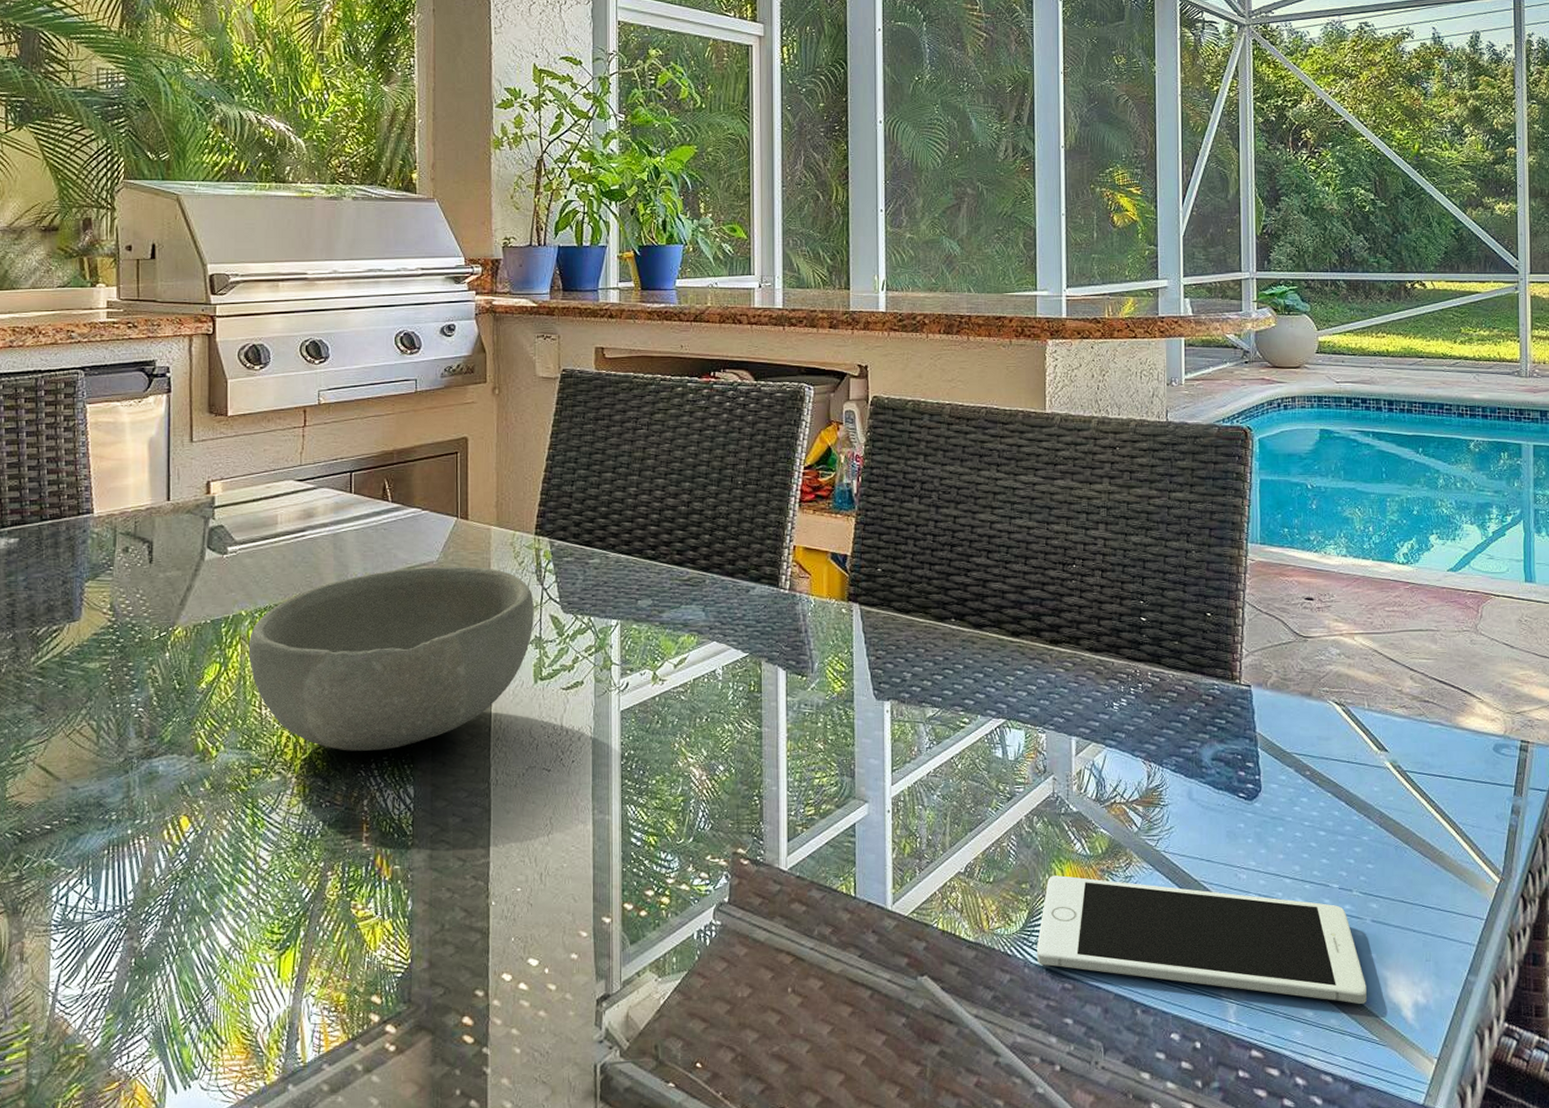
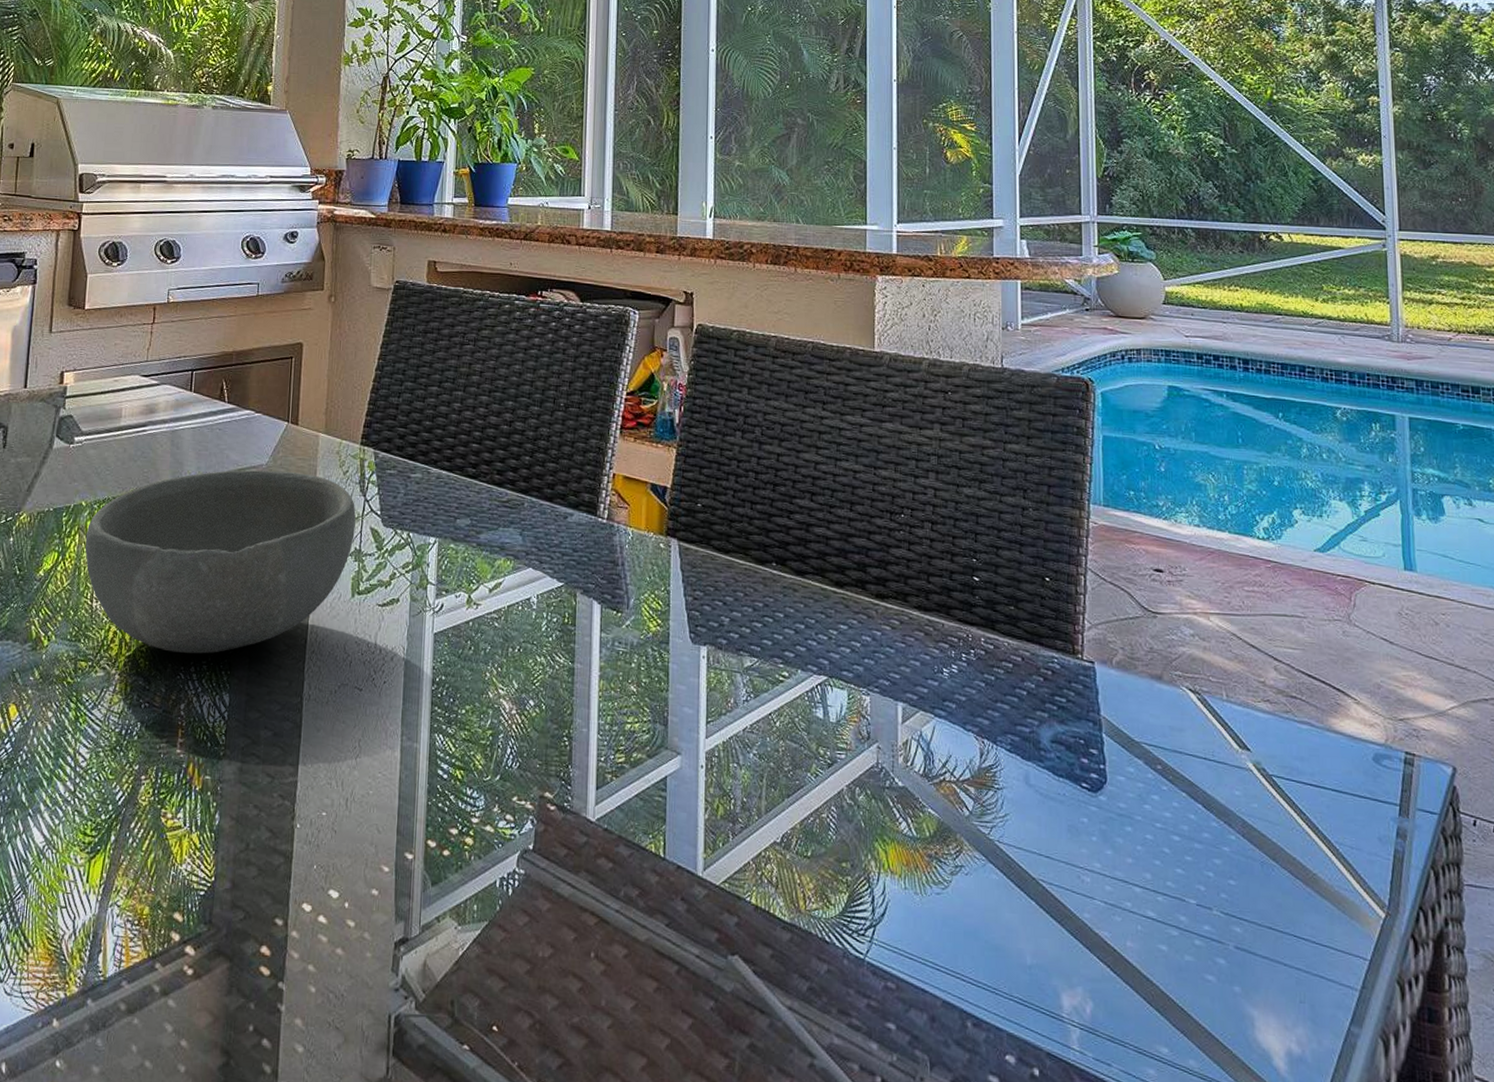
cell phone: present [1037,875,1367,1004] -> none [858,856,1231,1046]

